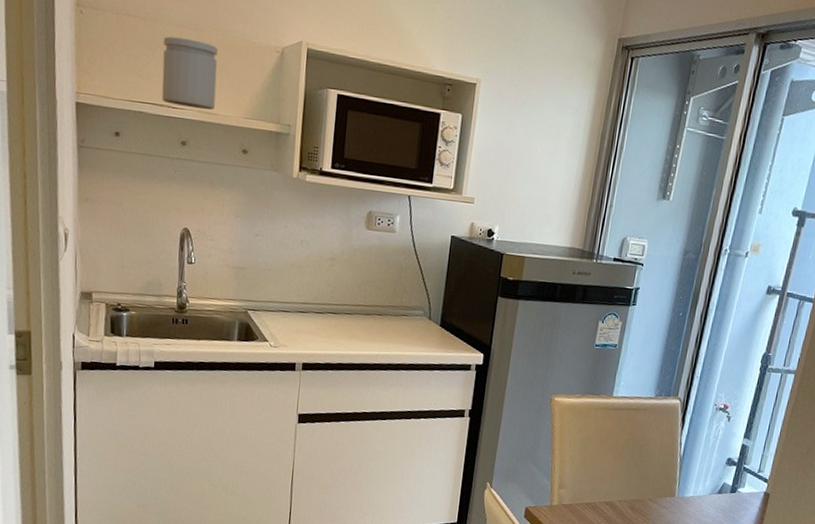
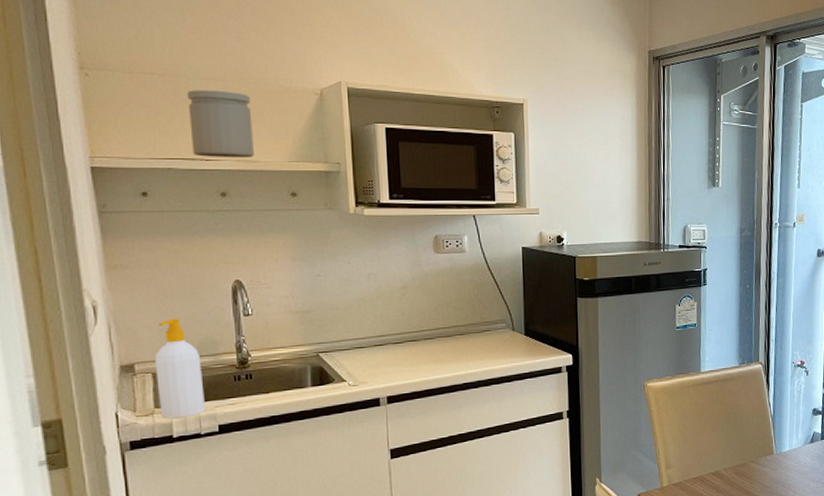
soap bottle: none [108,255,147,350] -> present [154,318,205,419]

